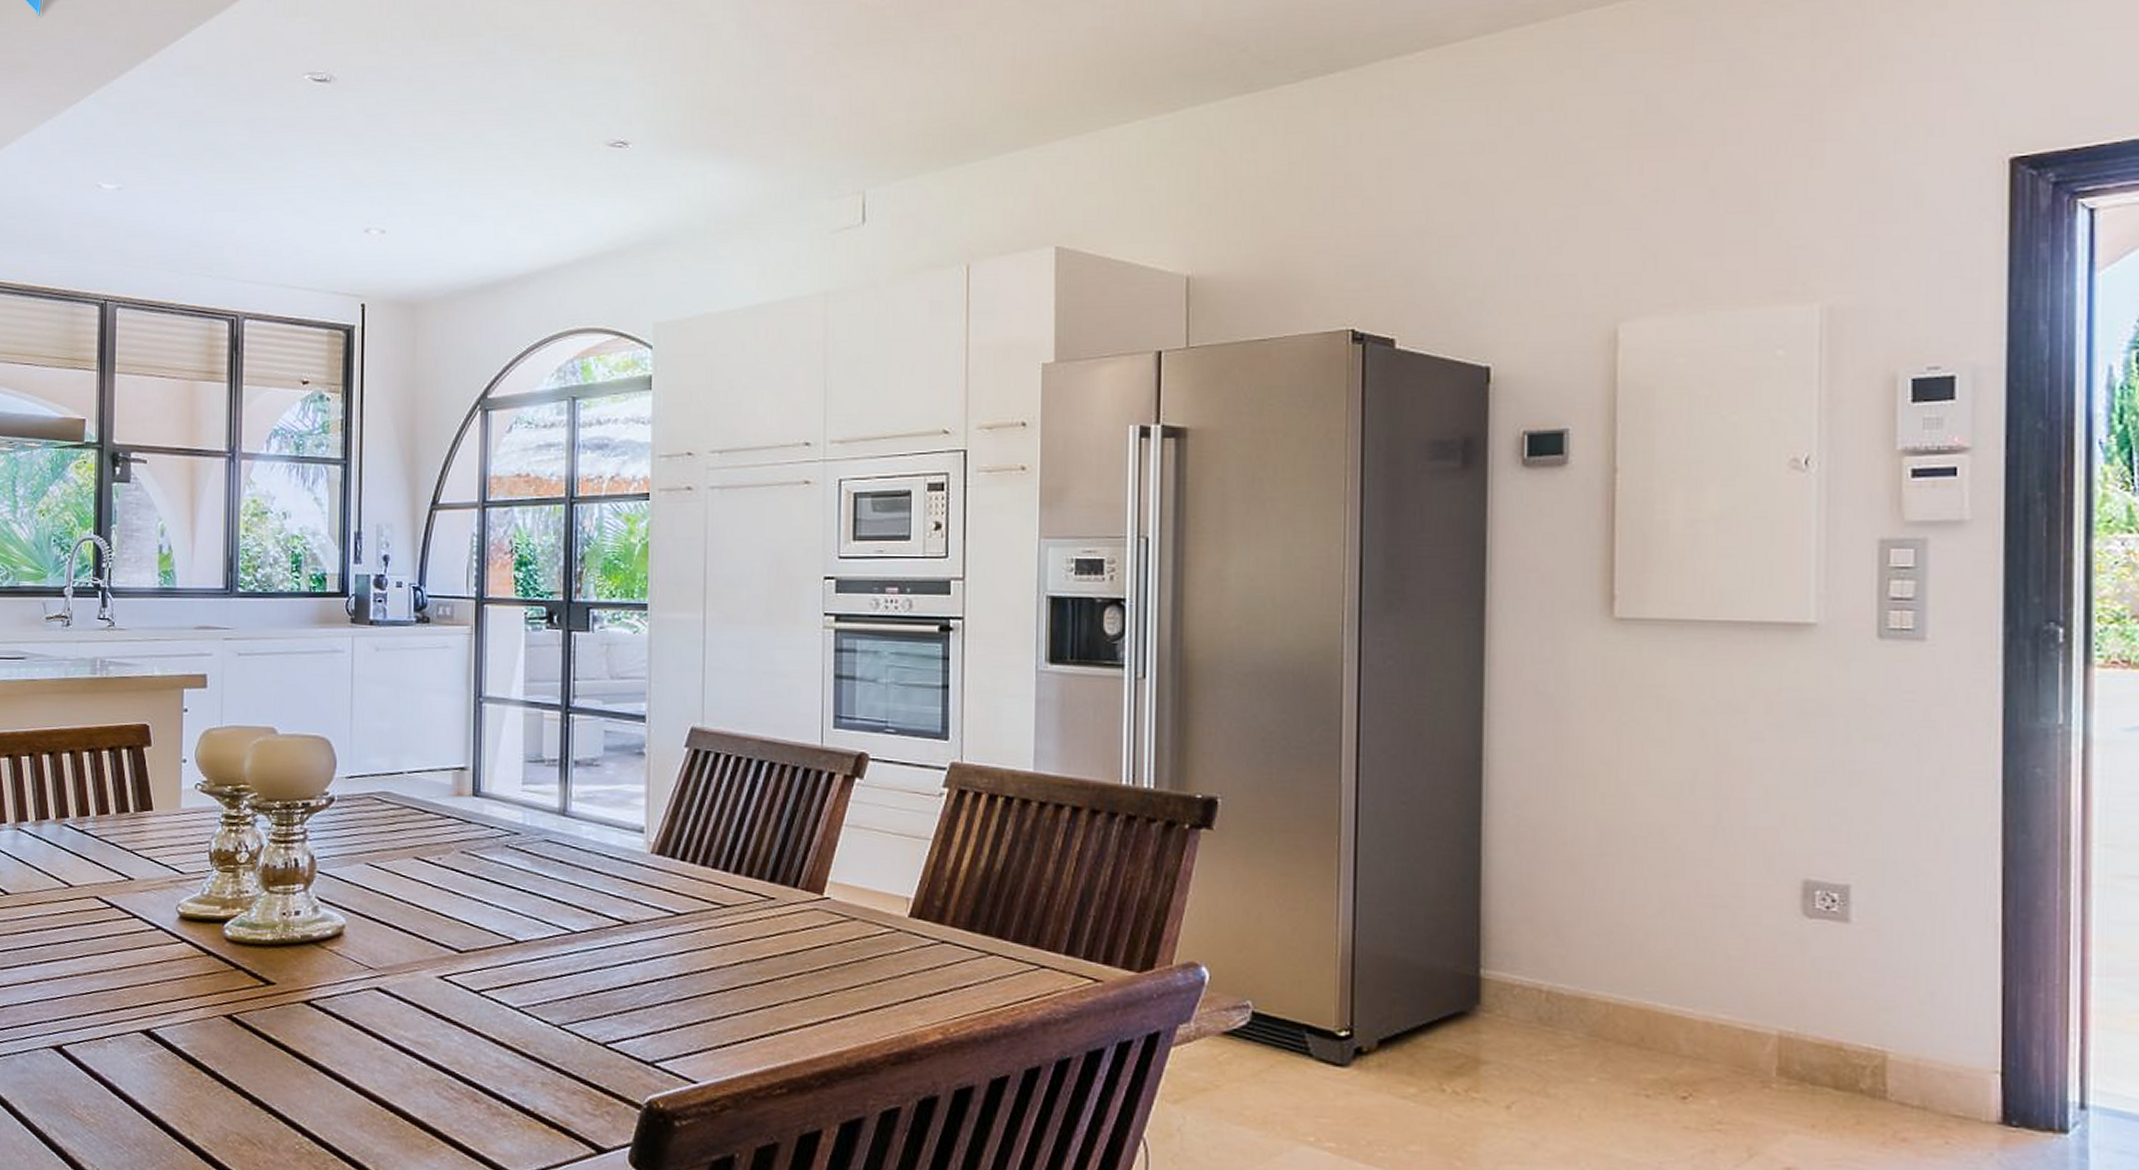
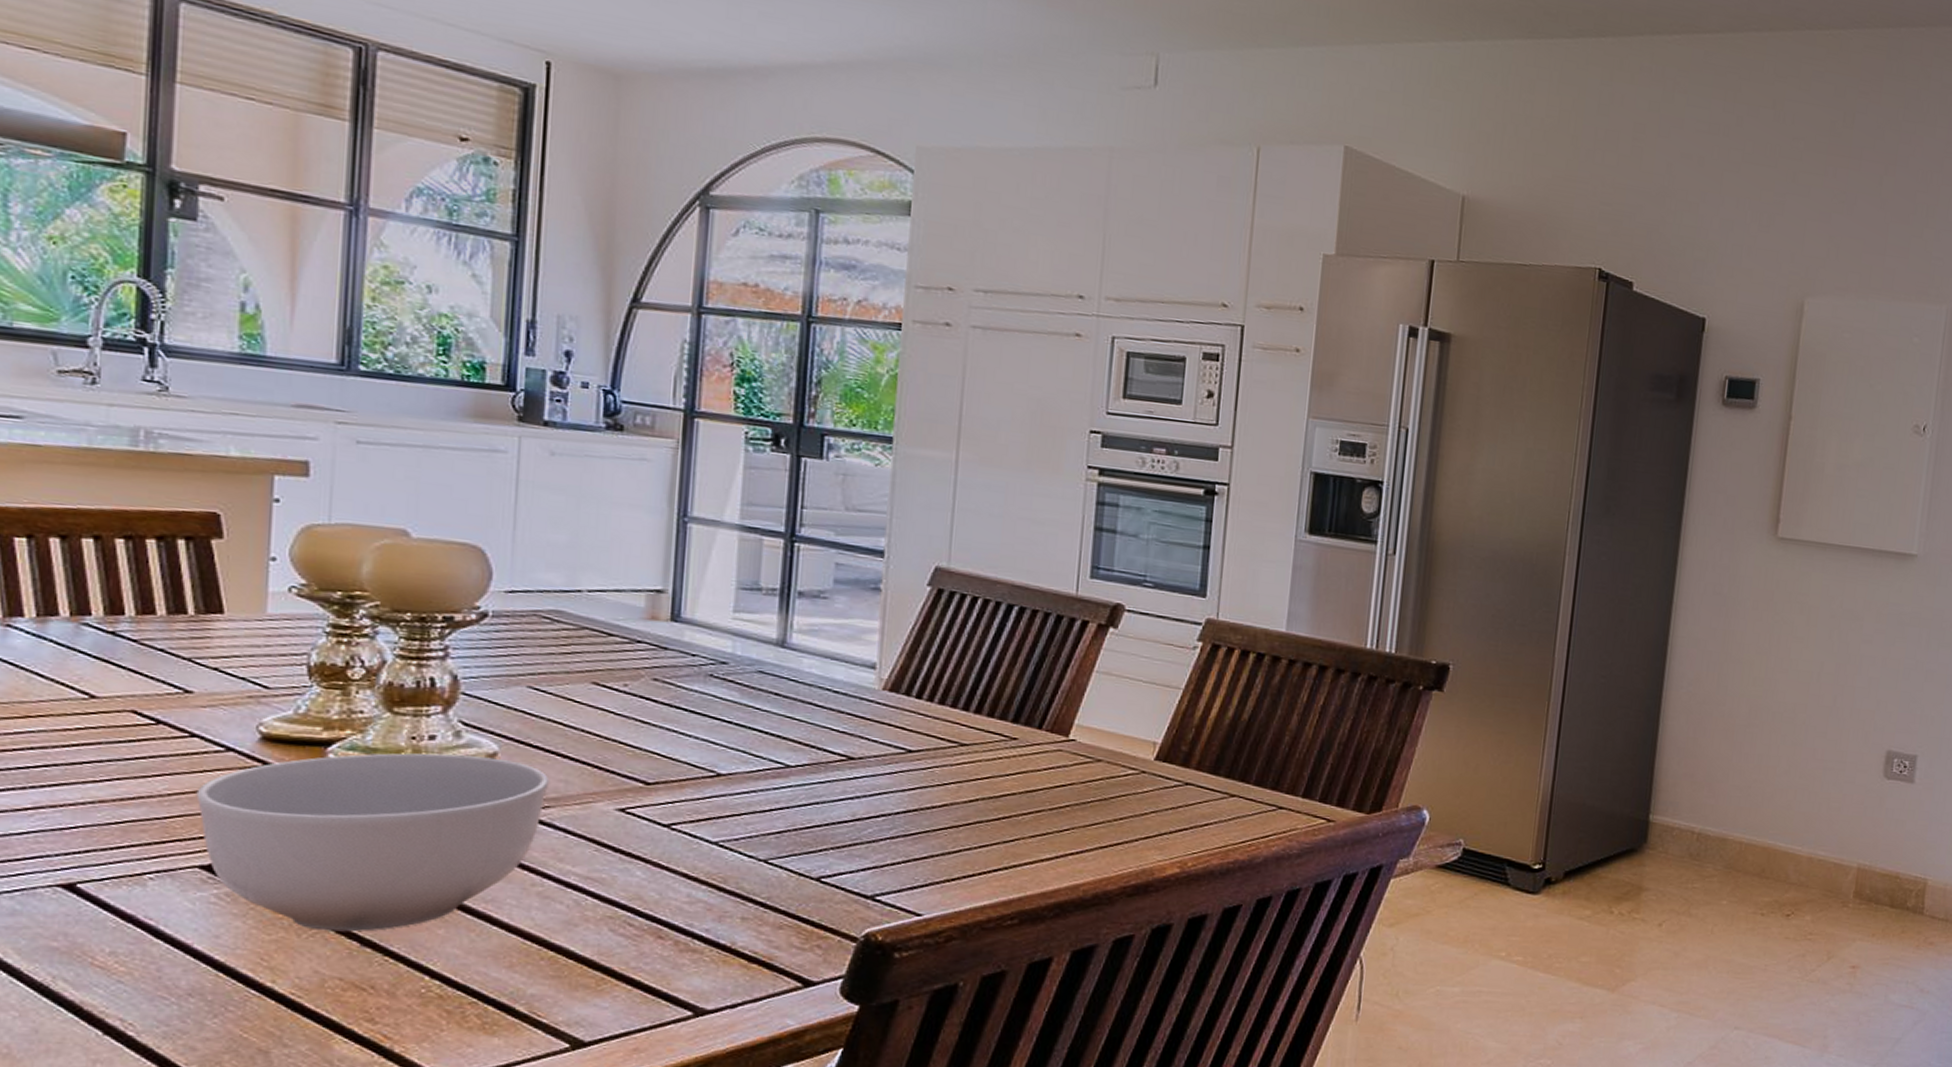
bowl: none [137,927,385,1091] -> present [196,753,550,932]

